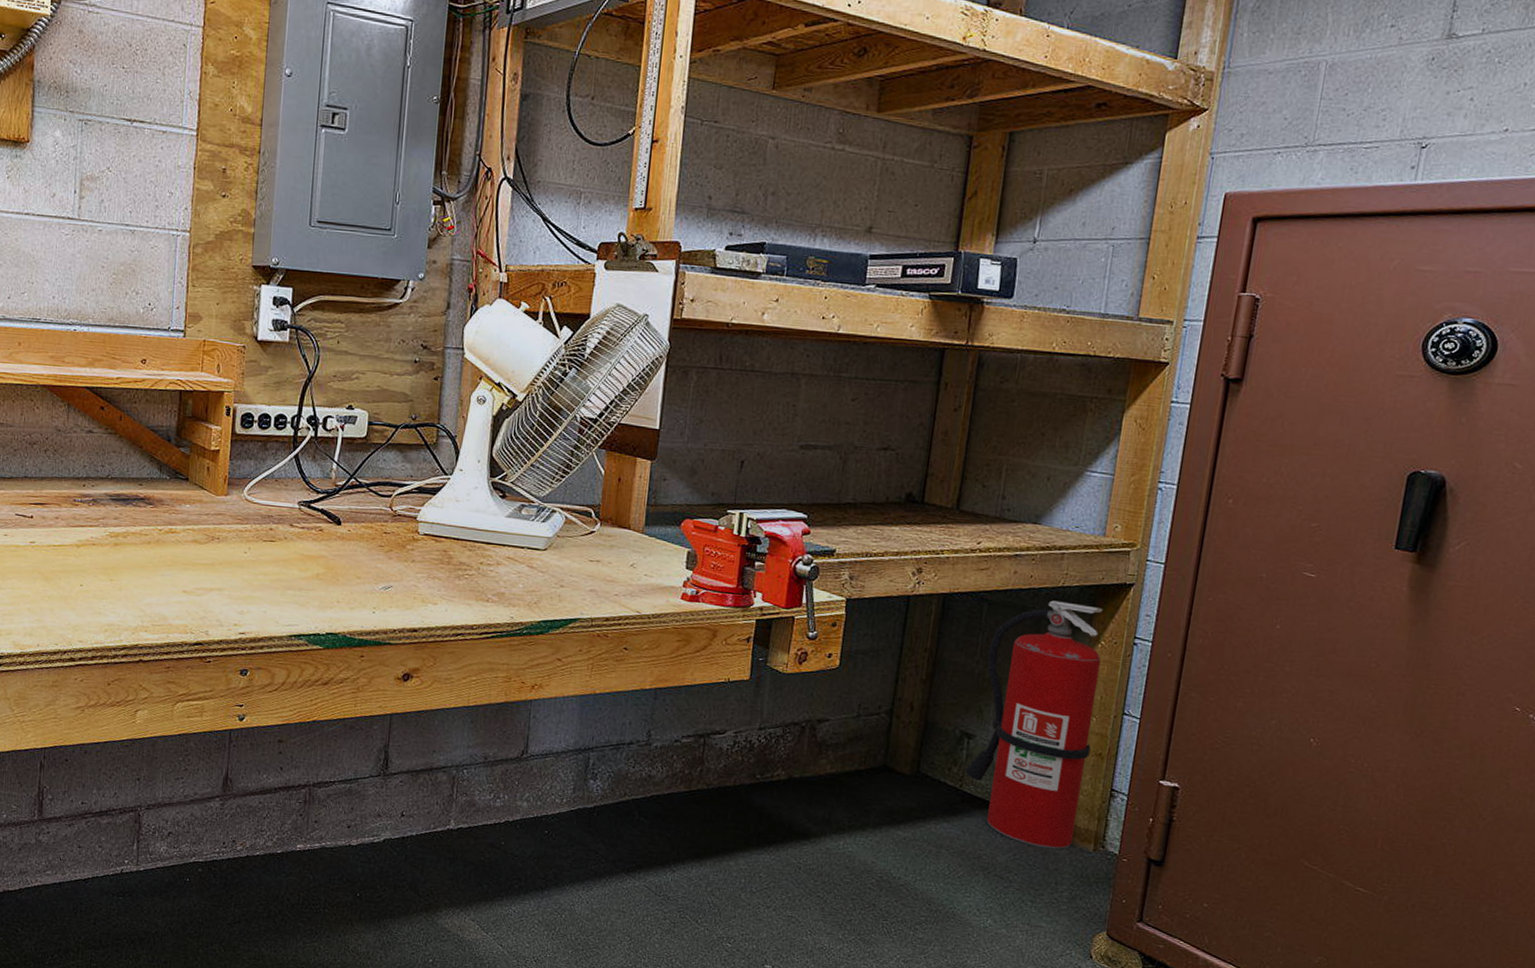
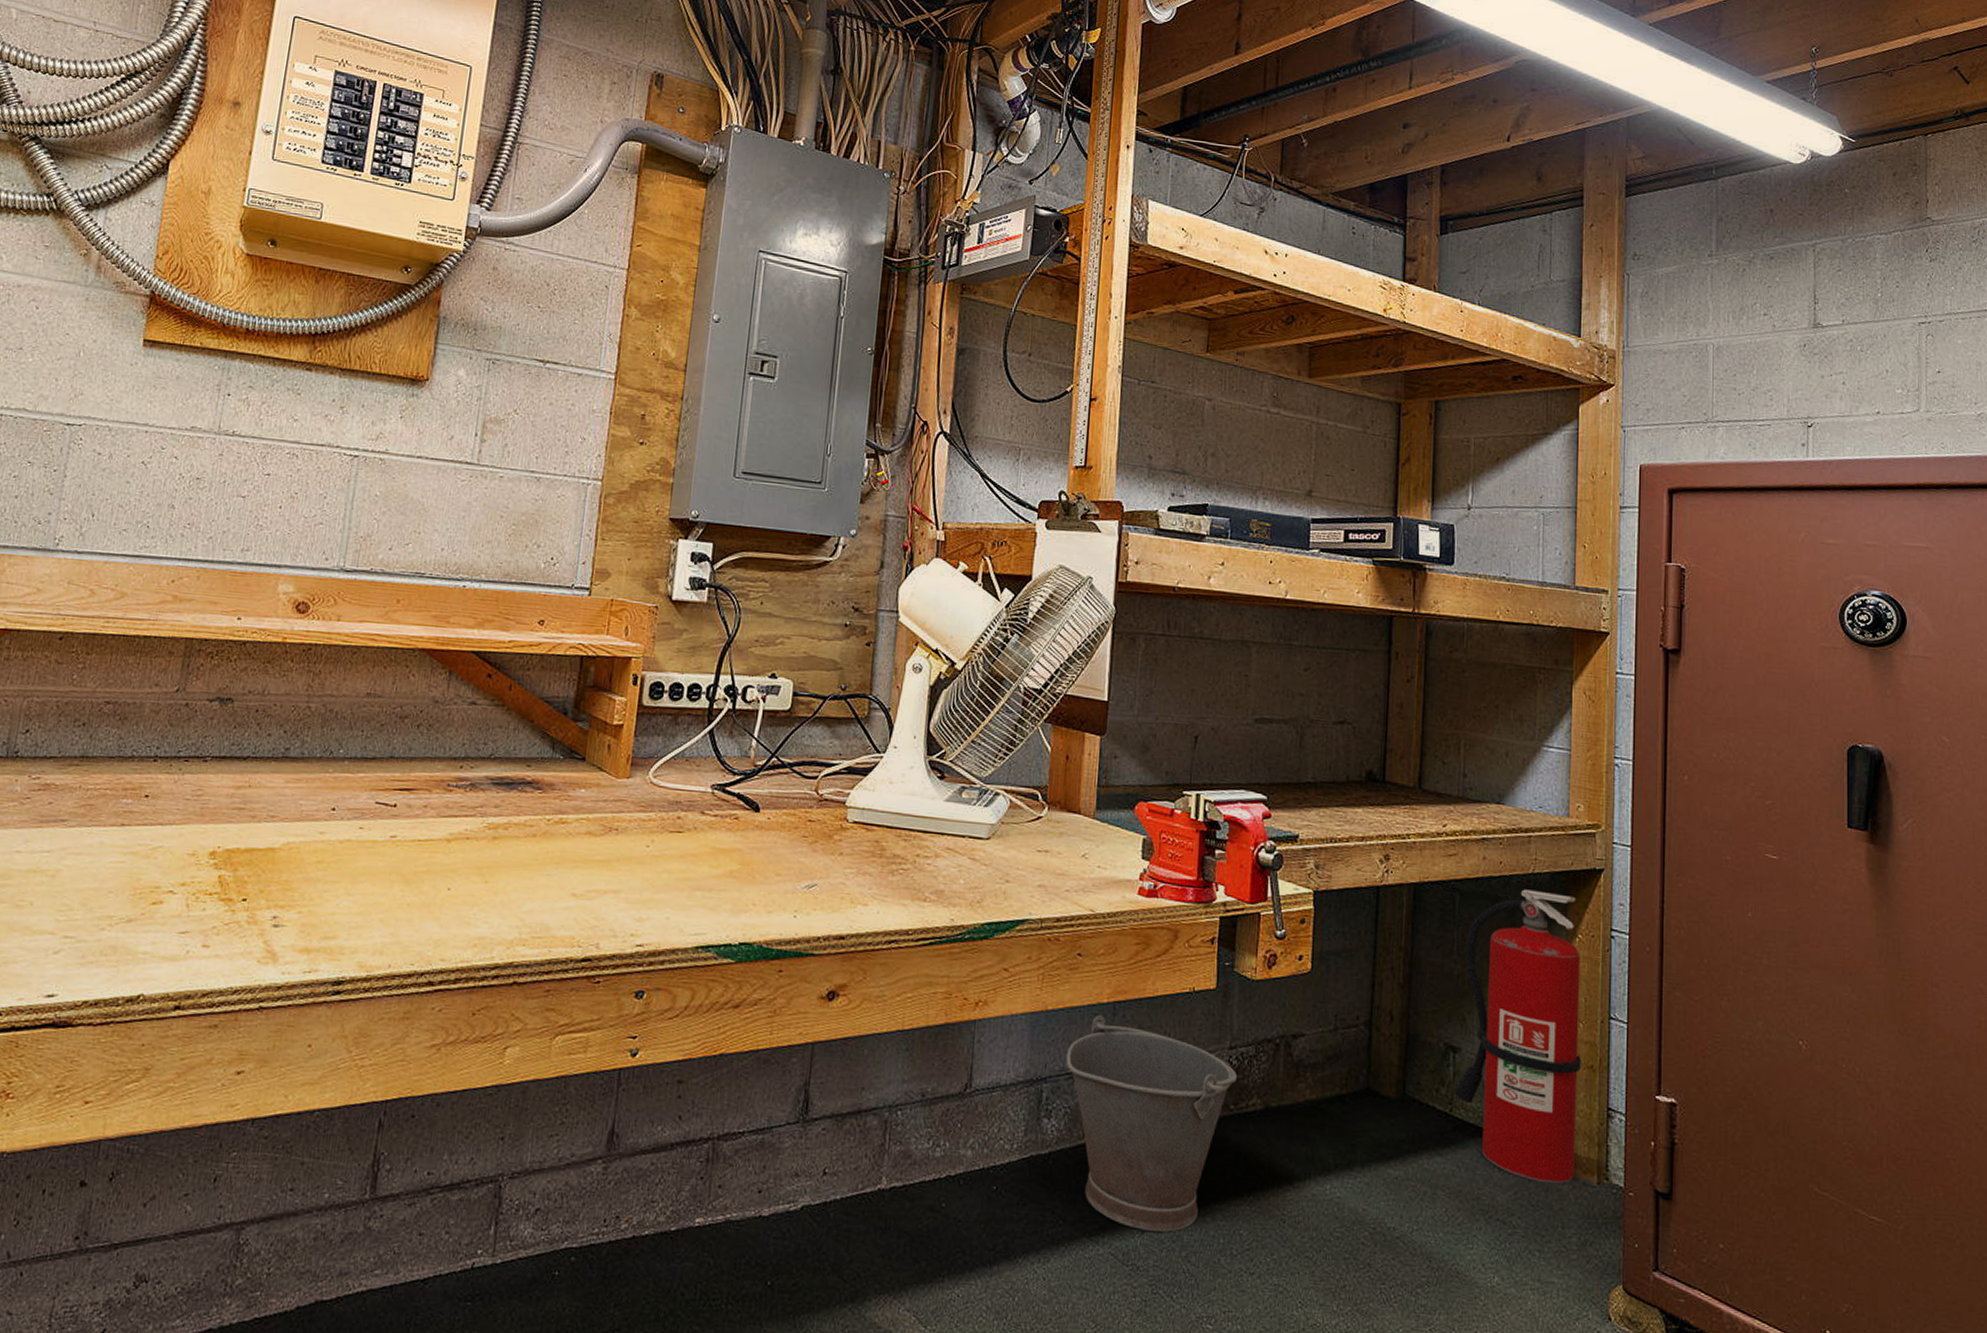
bucket: none [611,699,765,872] -> present [1066,1015,1238,1232]

